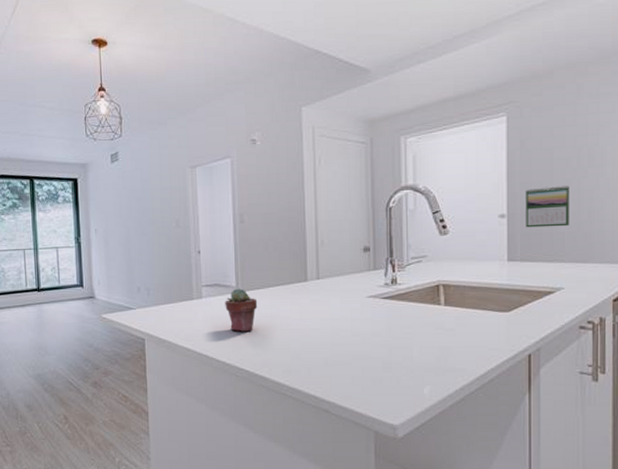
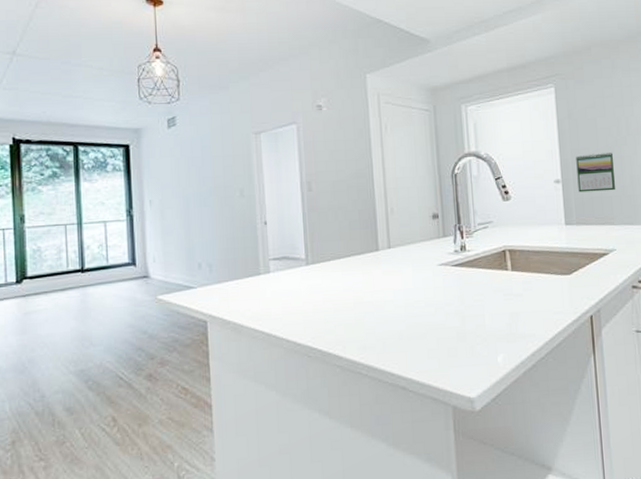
potted succulent: present [225,287,258,332] -> none [294,260,329,308]

